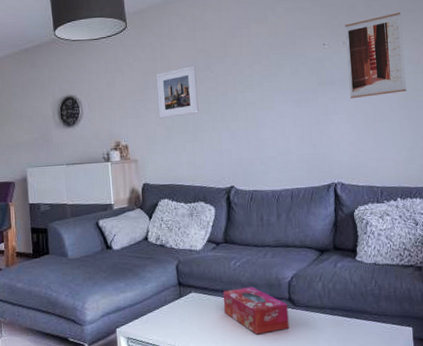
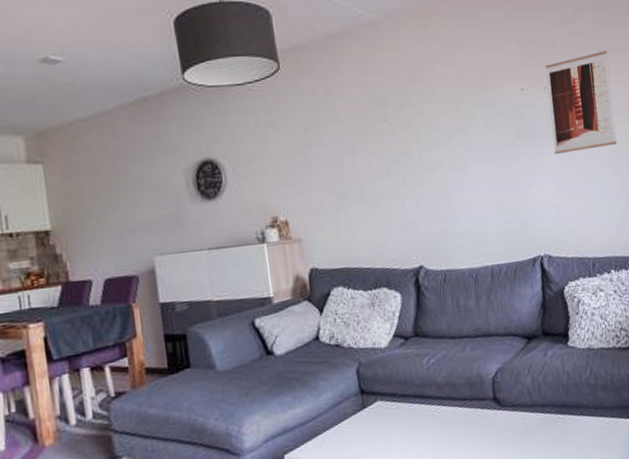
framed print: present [156,66,199,119] -> none [320,118,377,186]
tissue box: present [222,287,289,335] -> none [415,387,496,446]

